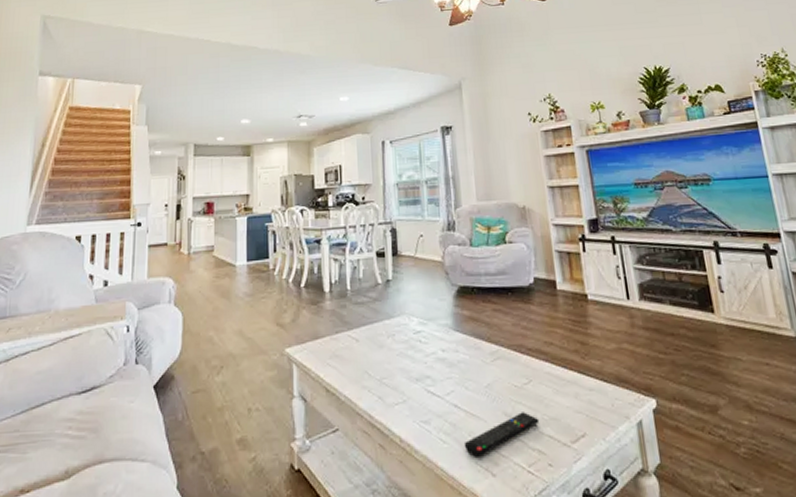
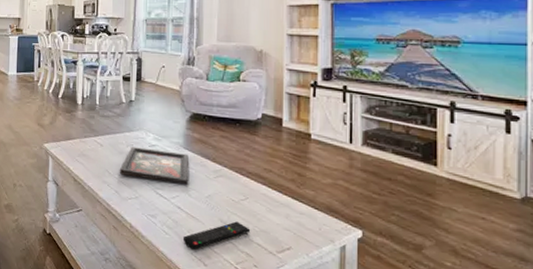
decorative tray: none [380,336,463,375] -> present [119,147,189,184]

